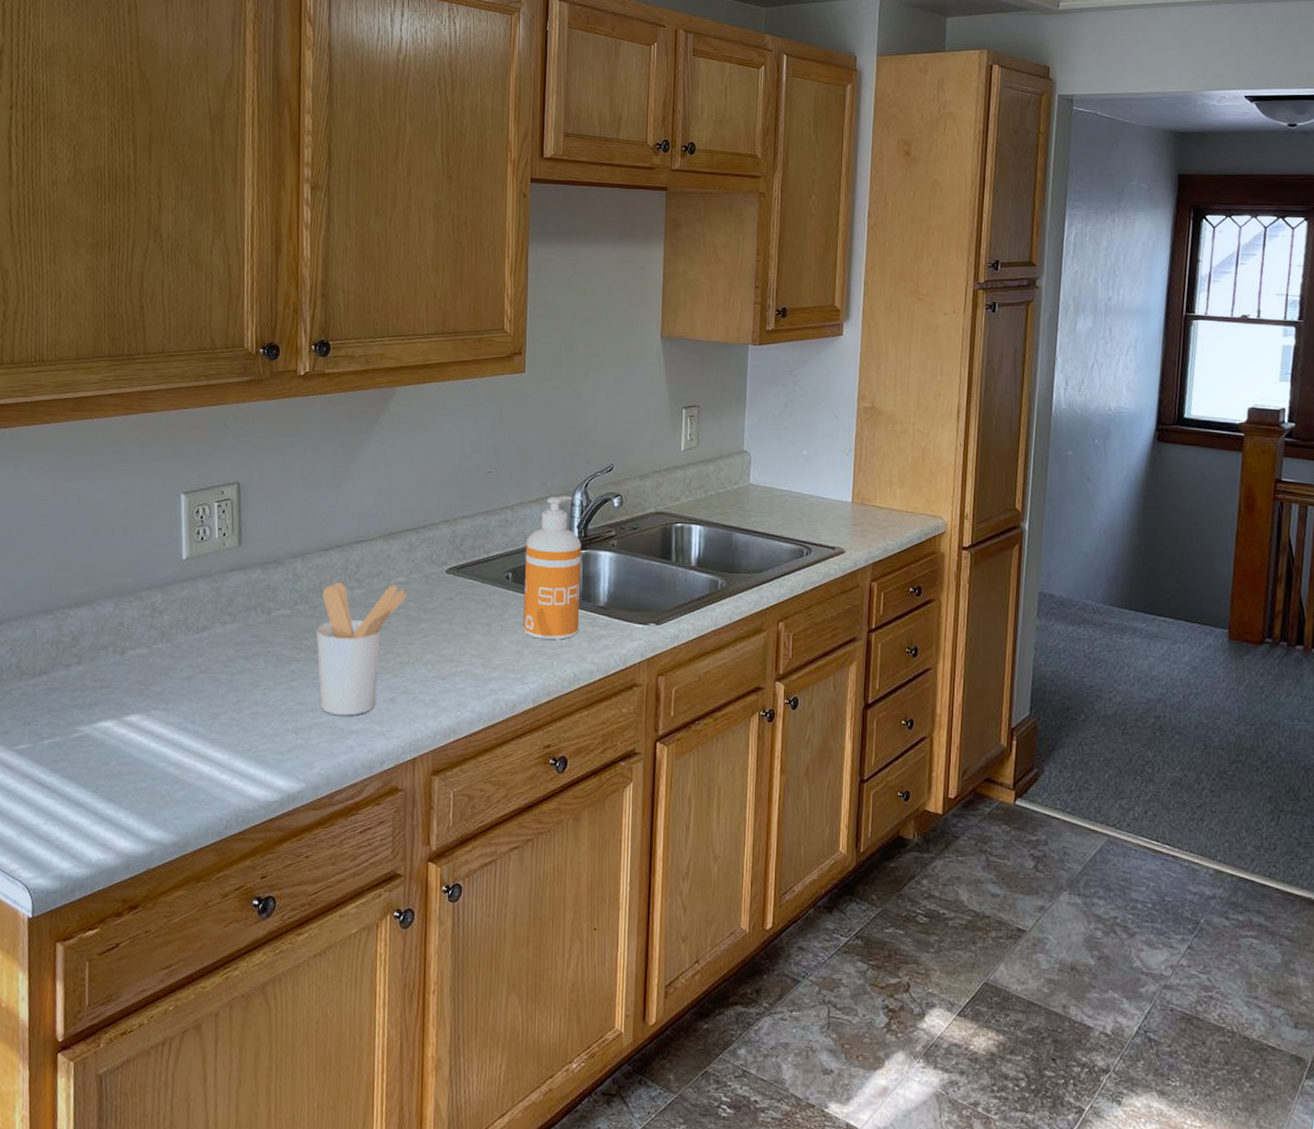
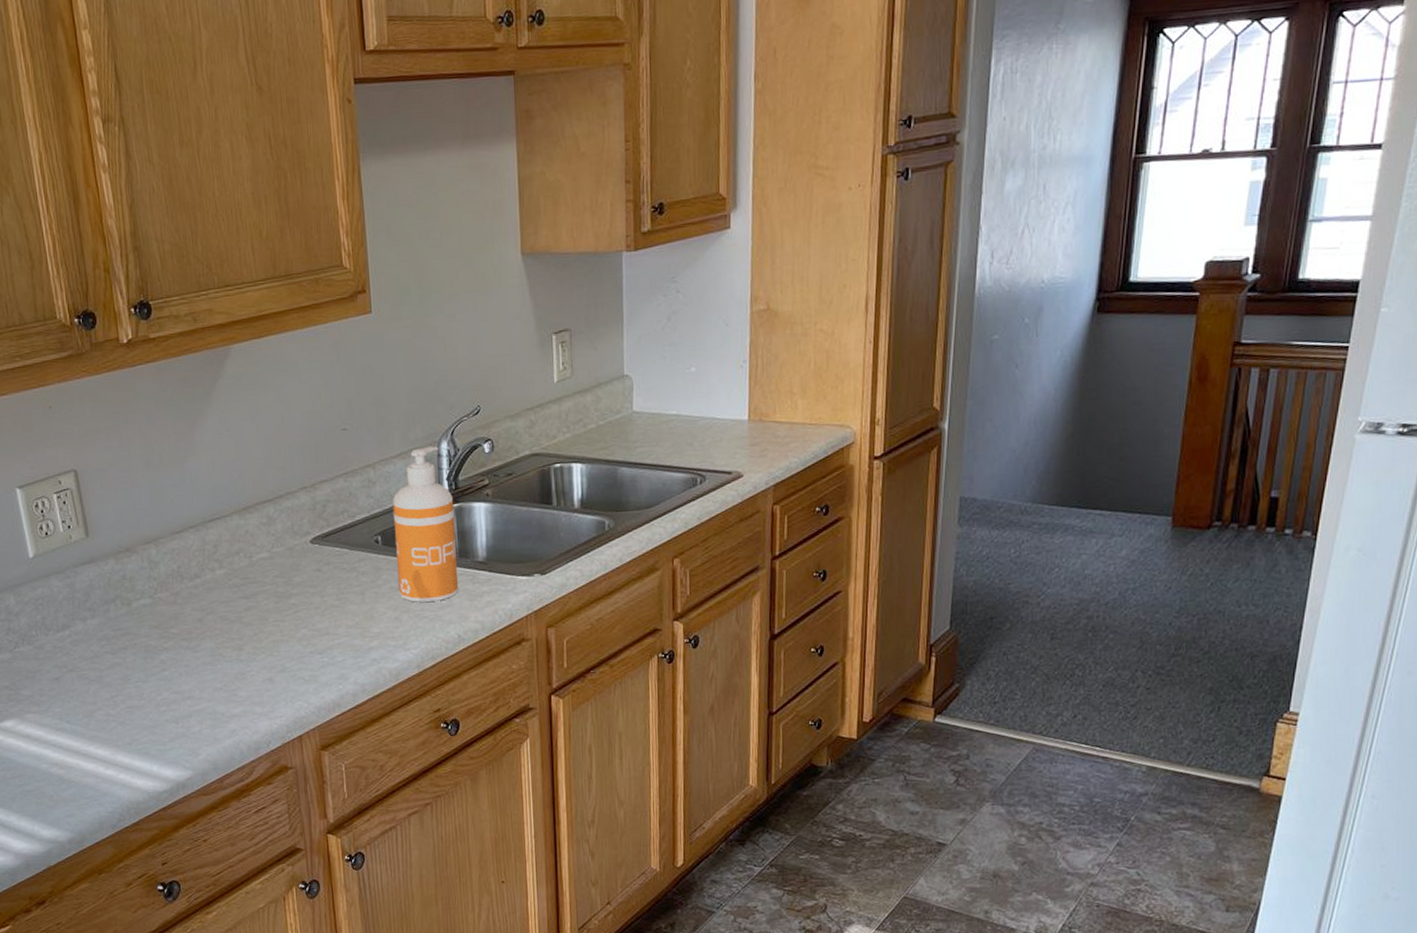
utensil holder: present [316,583,407,716] -> none [182,561,272,701]

